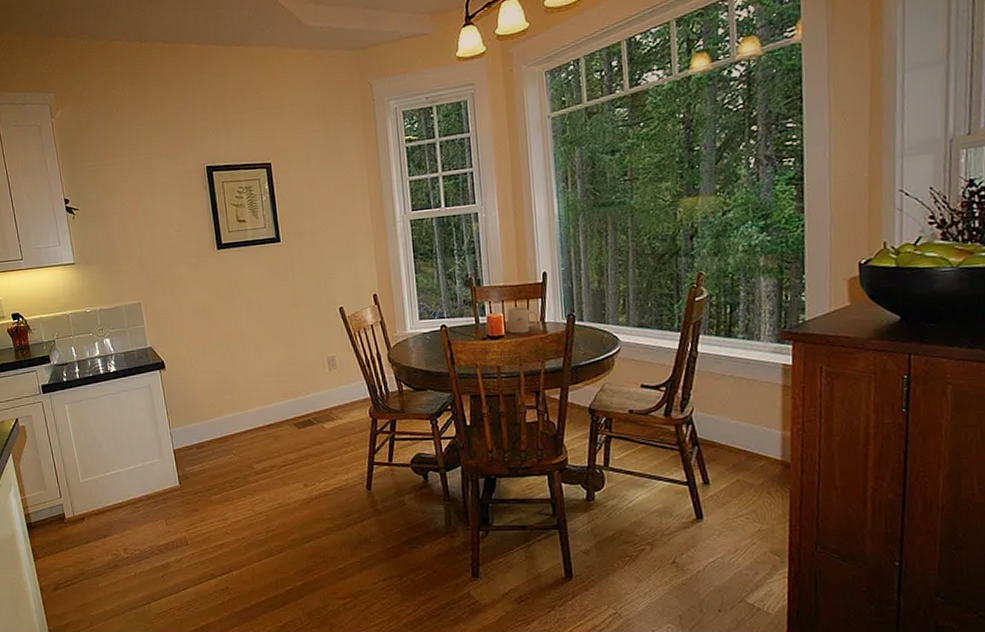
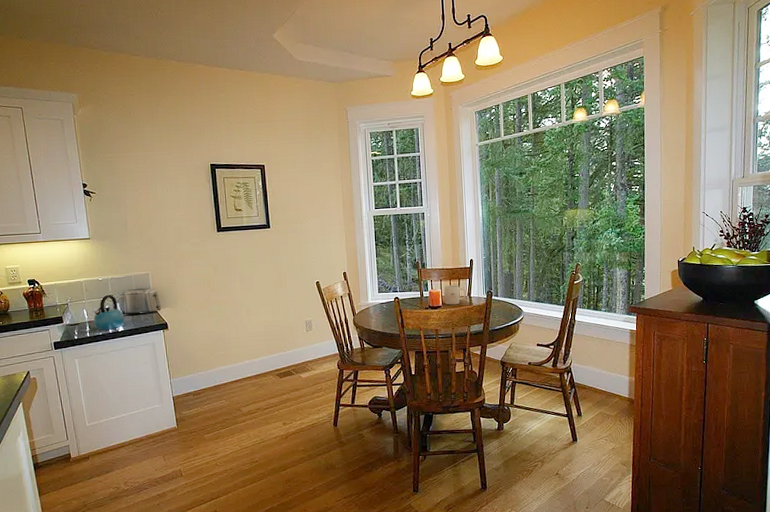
kettle: none [82,329,116,371] -> present [93,295,124,330]
toaster: none [113,319,157,353] -> present [122,287,162,315]

